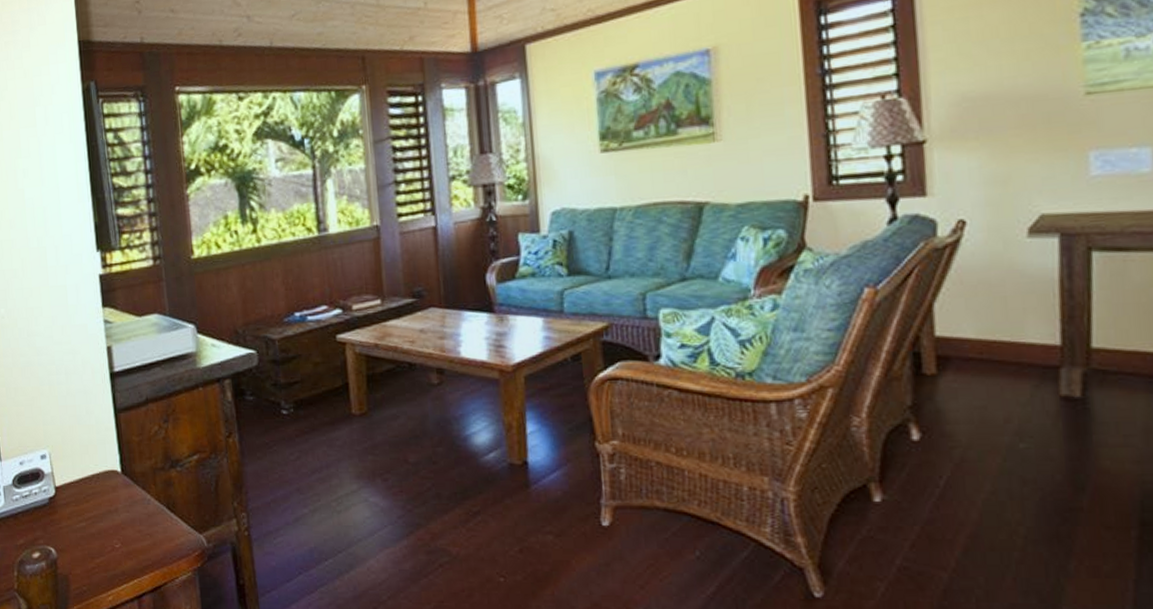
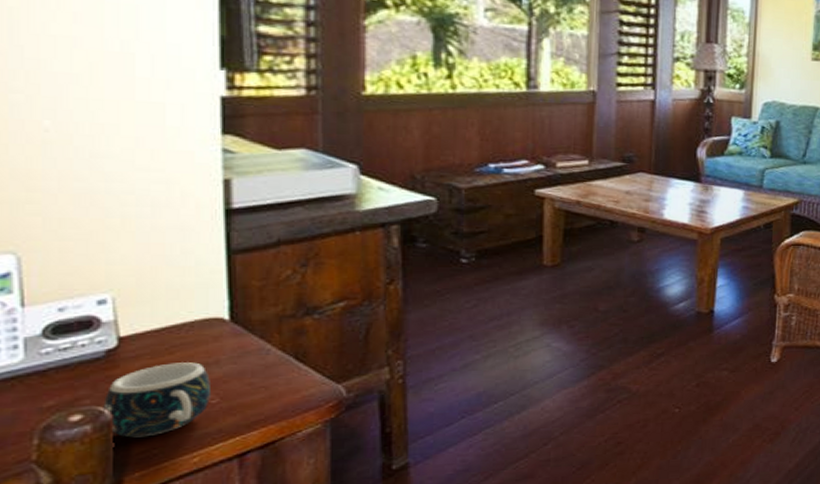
mug: none [51,510,116,575] -> present [103,362,212,438]

